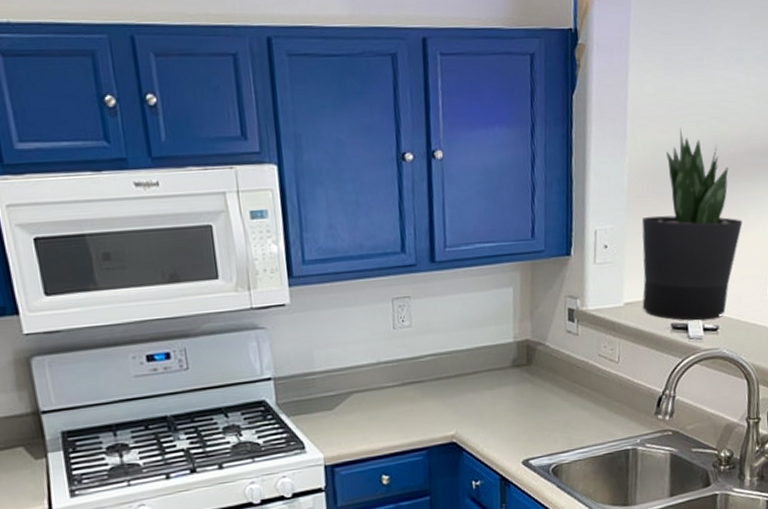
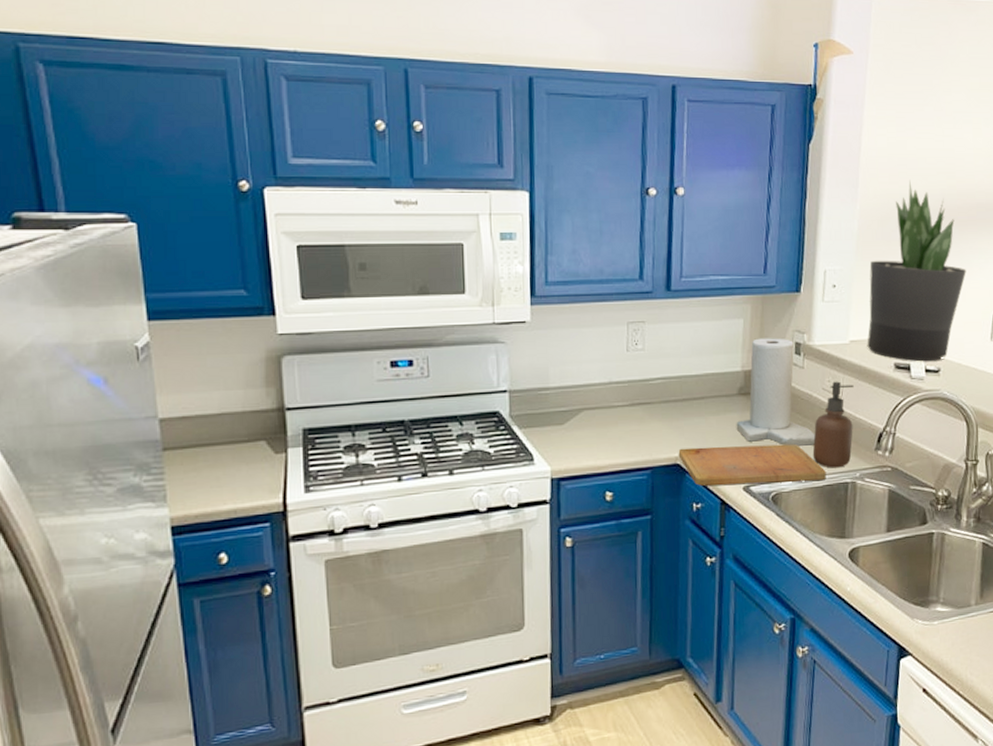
cutting board: none [453,413,607,463] -> present [678,443,826,486]
paper towel: none [511,305,594,416] -> present [736,338,816,446]
soap dispenser: none [591,346,632,436] -> present [812,381,854,468]

